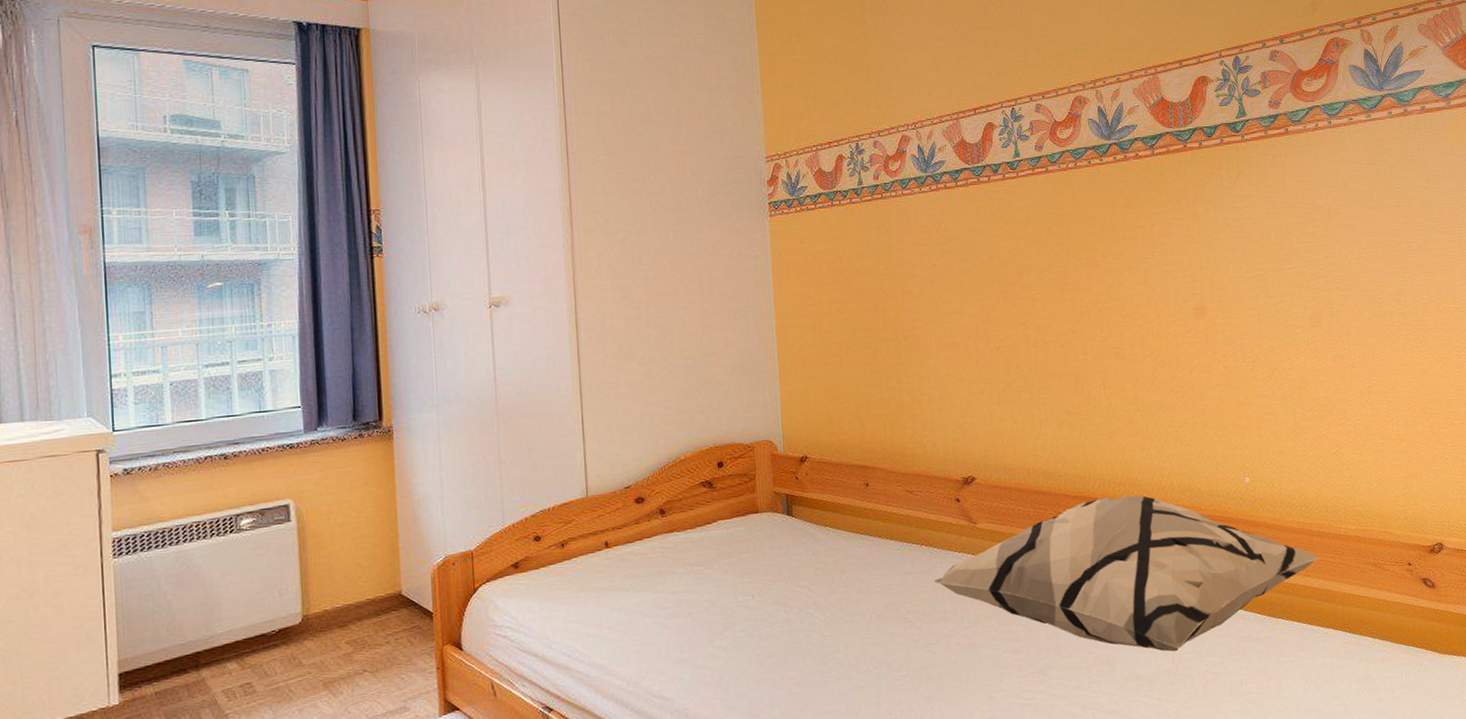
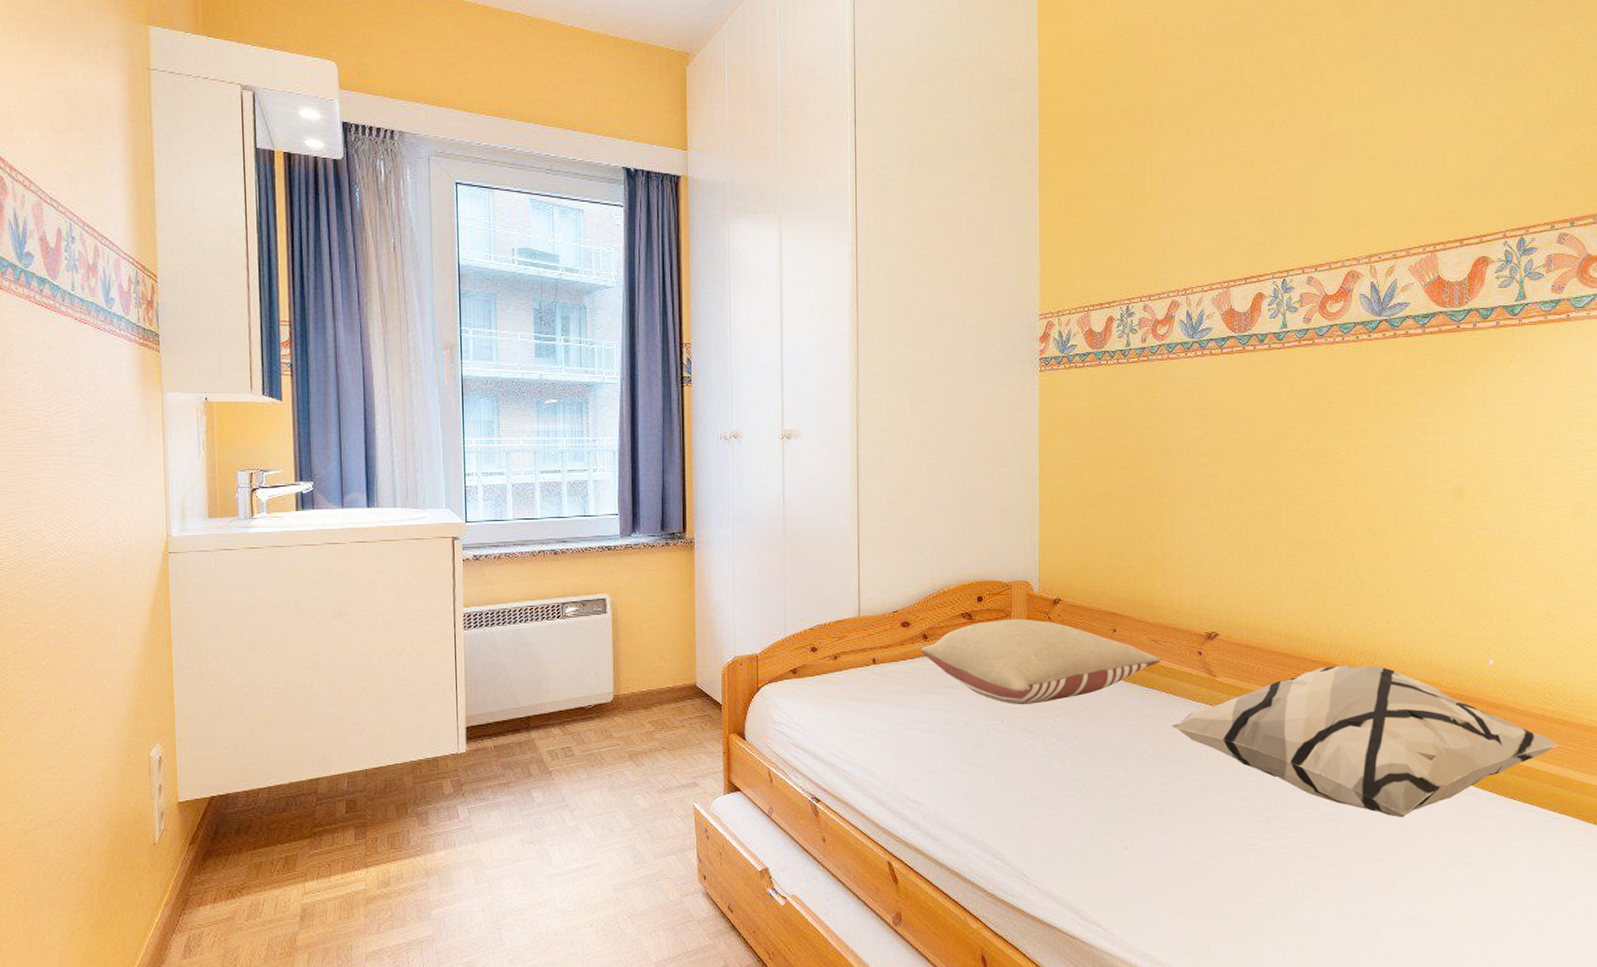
pillow: none [659,481,917,577] -> present [922,618,1160,705]

